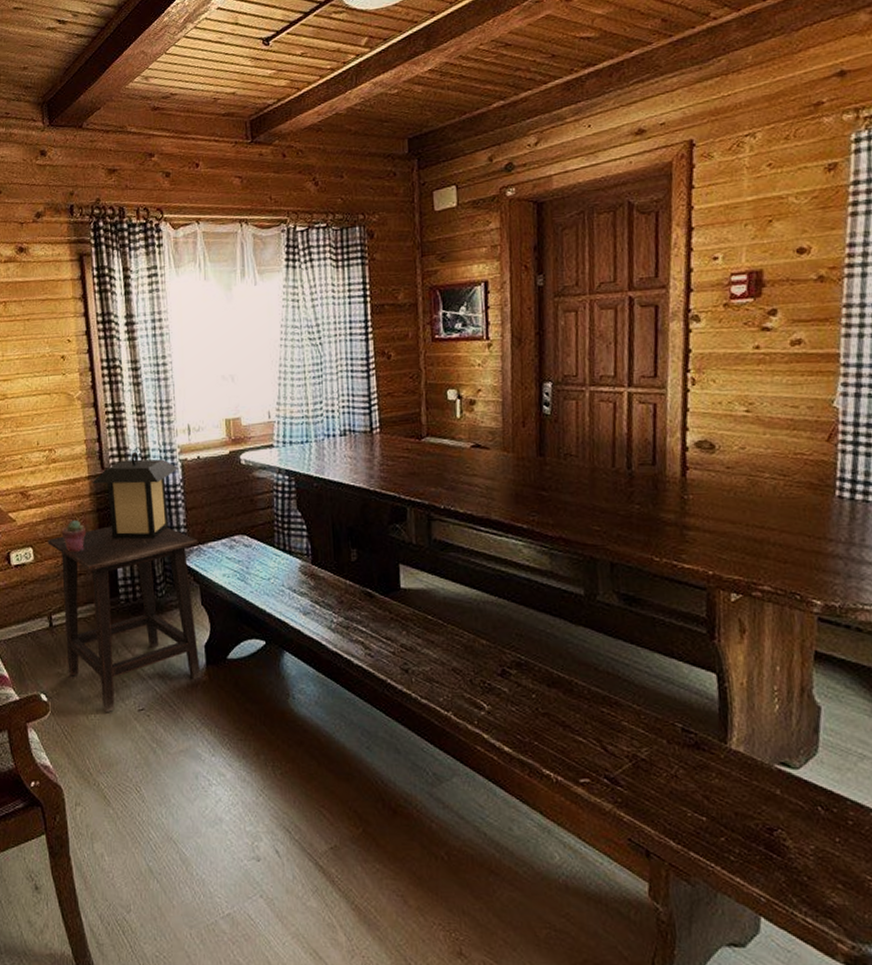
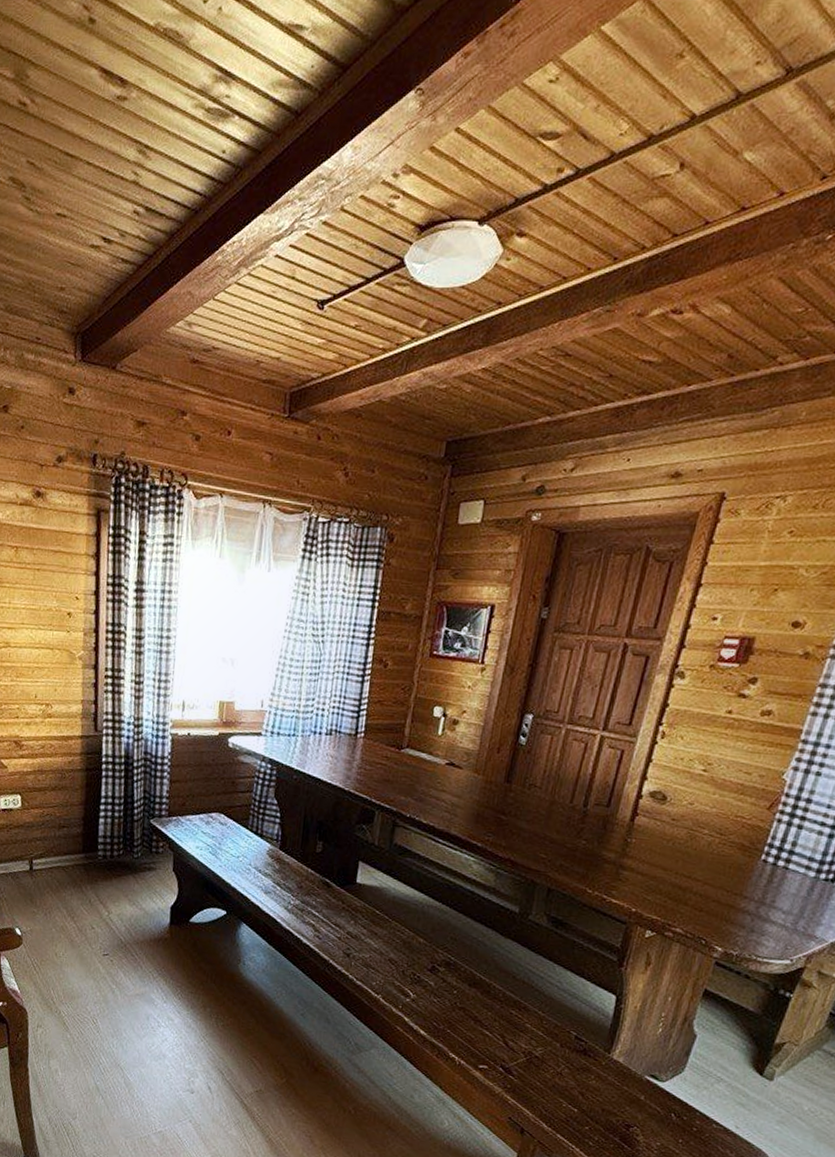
side table: present [47,526,201,712] -> none [35,786,178,953]
potted succulent: present [61,520,85,552] -> none [49,775,73,806]
lantern: present [92,451,179,540] -> none [84,718,169,805]

